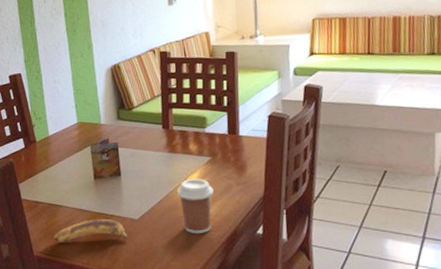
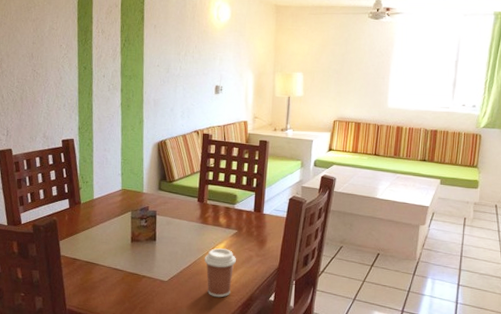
banana: present [54,219,128,242] -> none [87,279,156,299]

